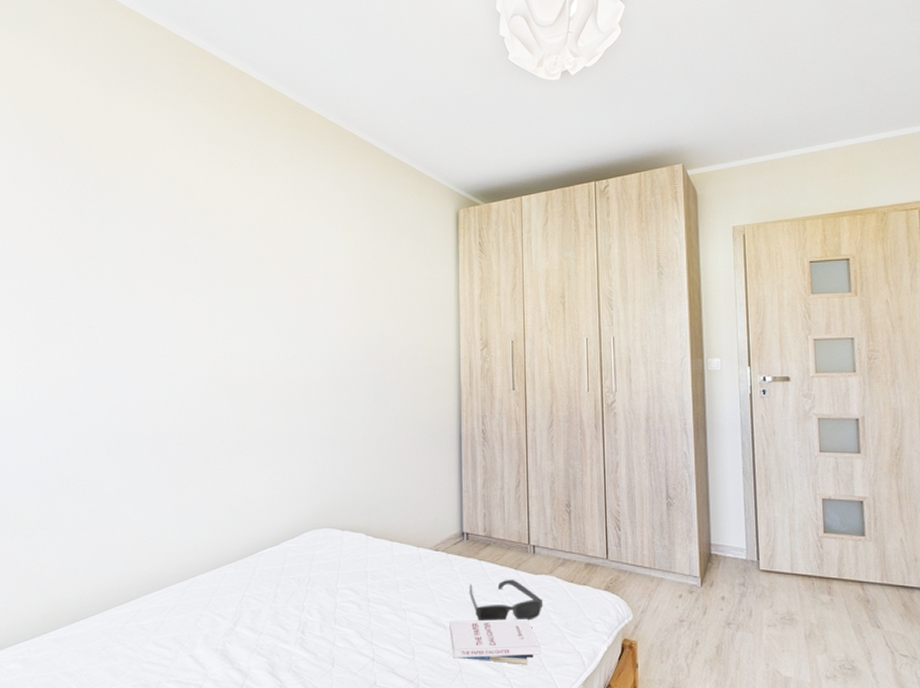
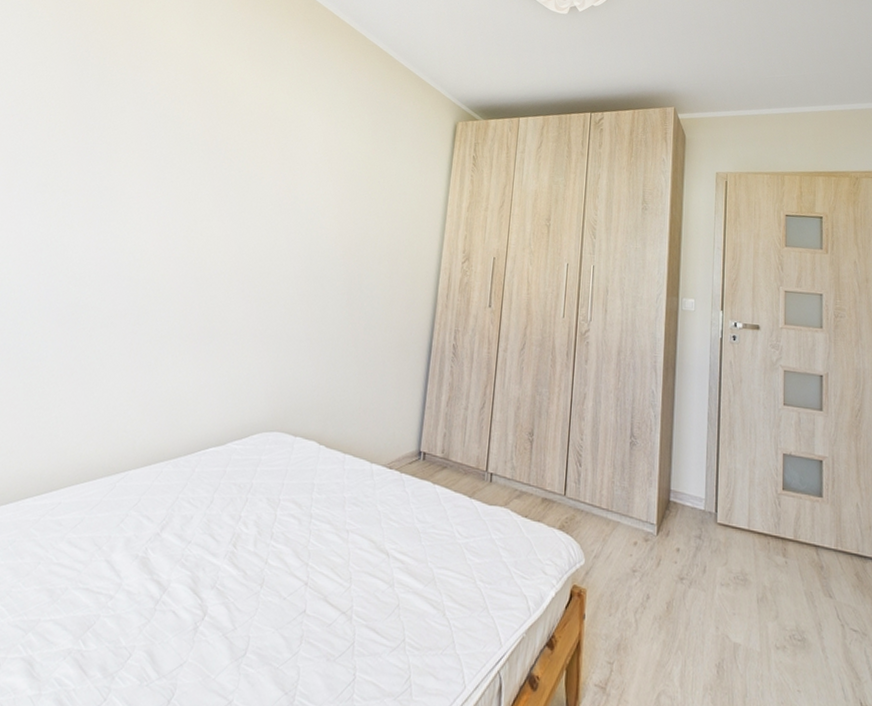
books: present [449,618,541,664] -> none [392,547,486,604]
glasses: present [469,579,544,621] -> none [418,507,495,556]

